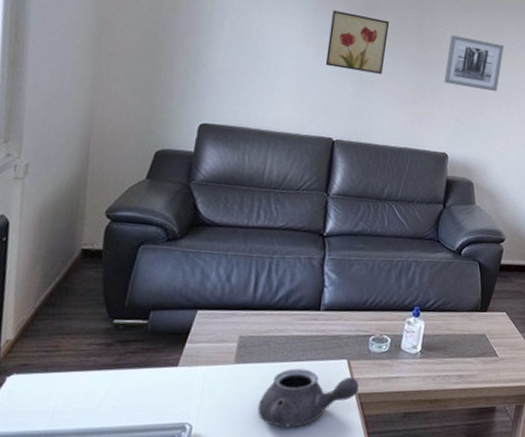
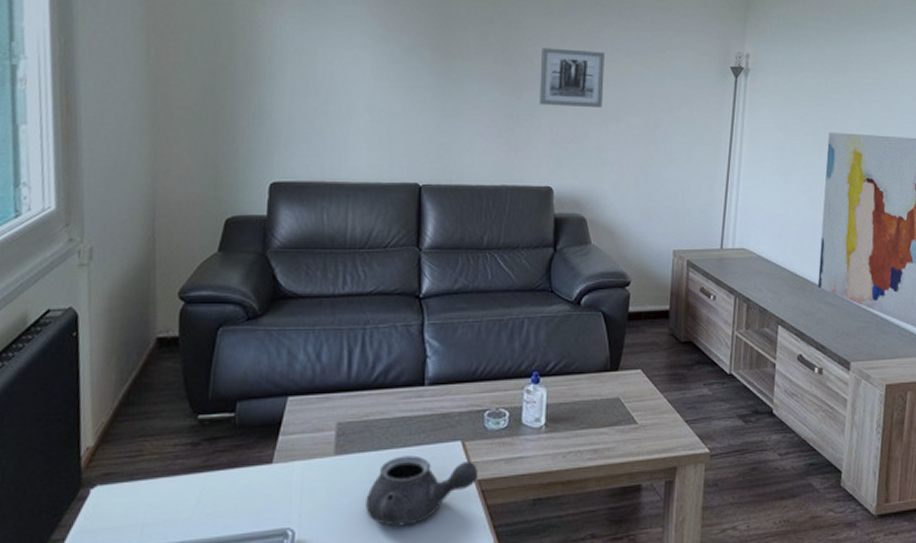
wall art: present [325,10,390,74] -> none [402,36,470,103]

